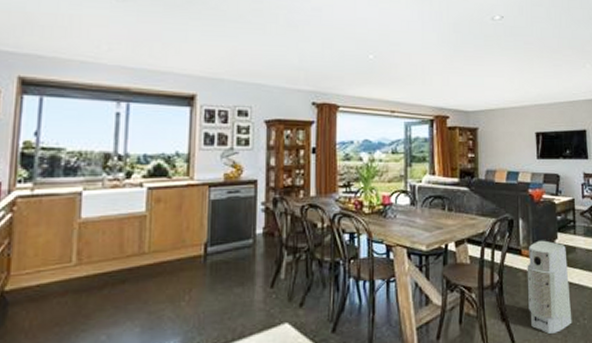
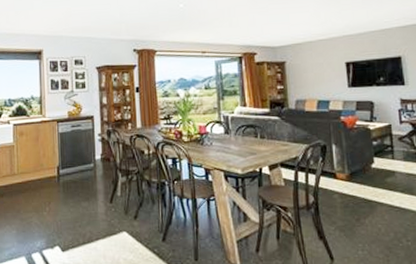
air purifier: present [527,240,572,334] -> none [342,164,394,253]

